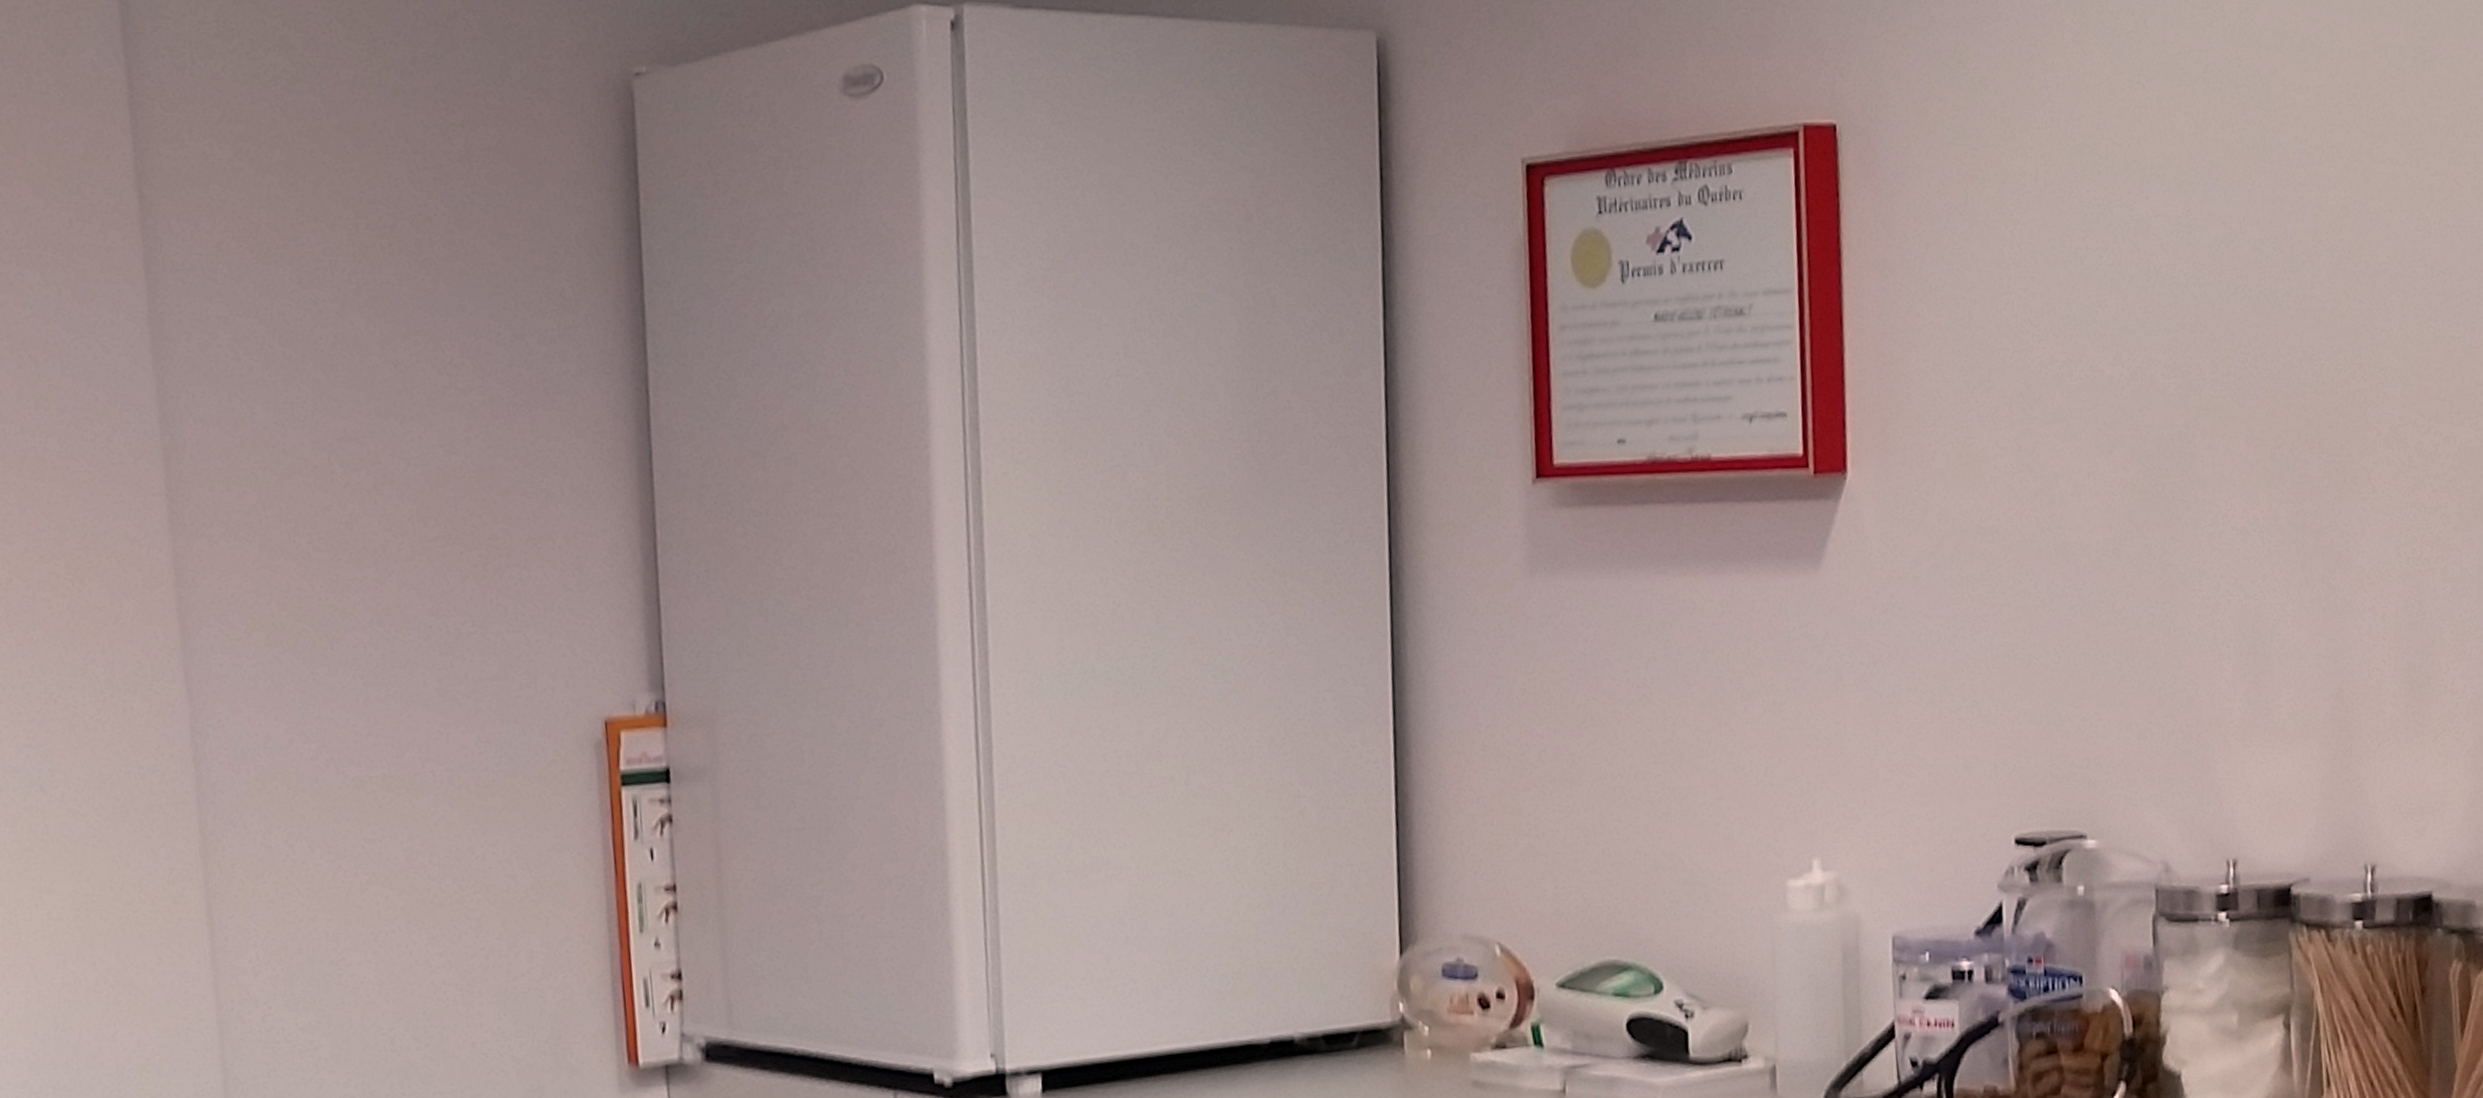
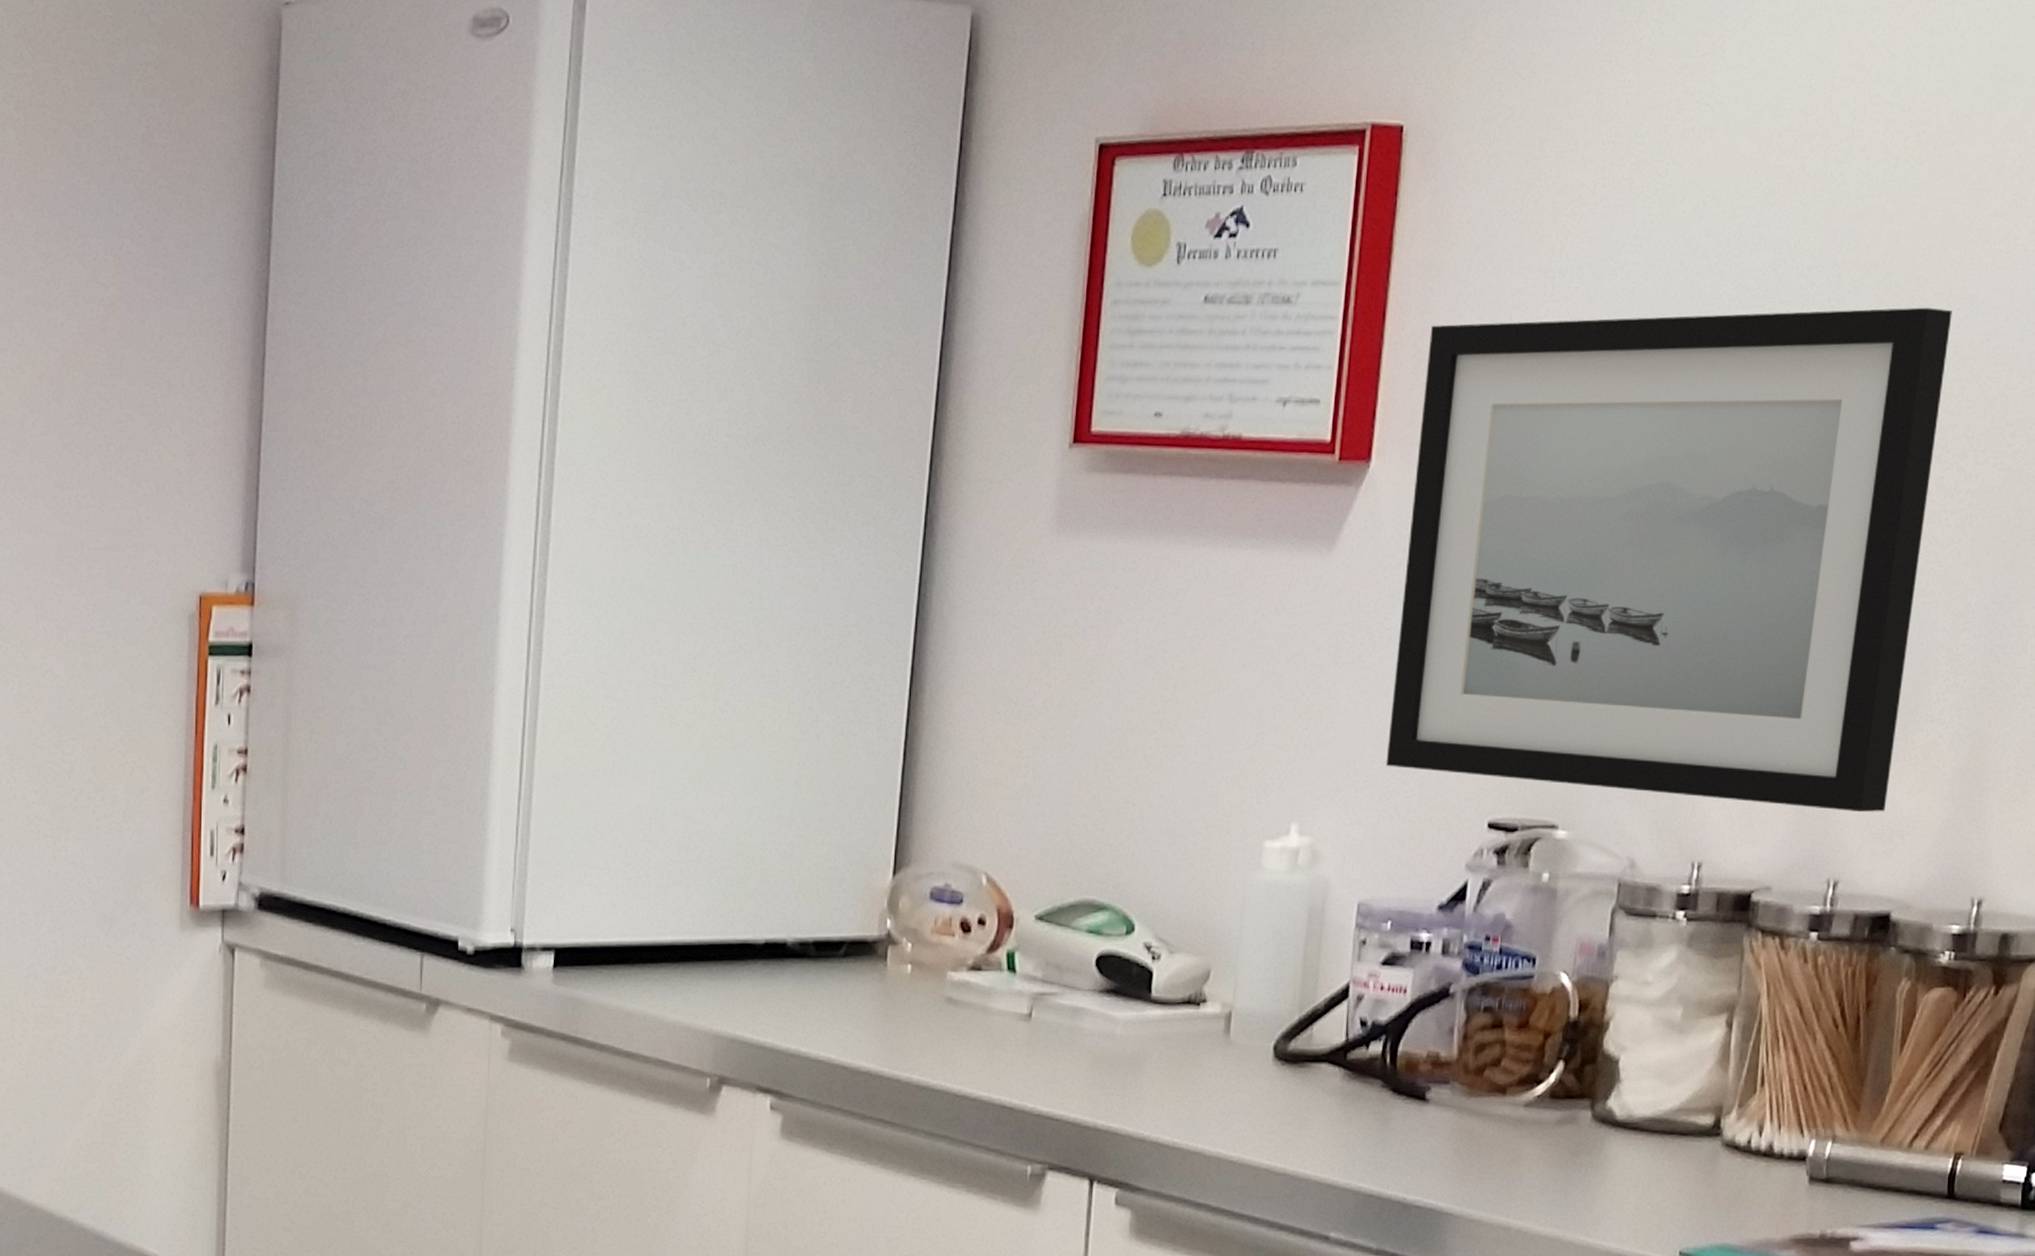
wall art: none [1890,271,2413,793] -> present [1386,307,1952,812]

